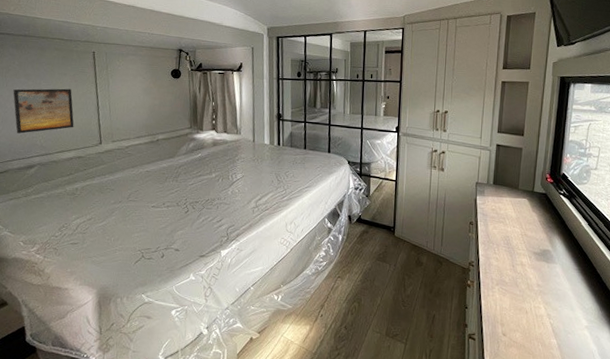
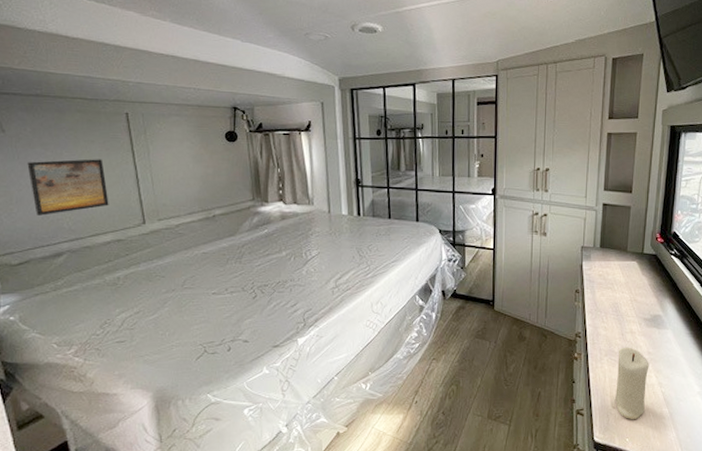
candle: none [505,278,539,348] -> present [615,347,649,419]

